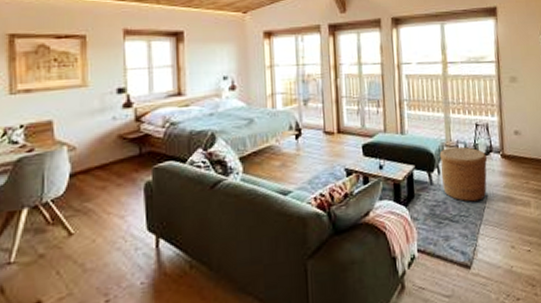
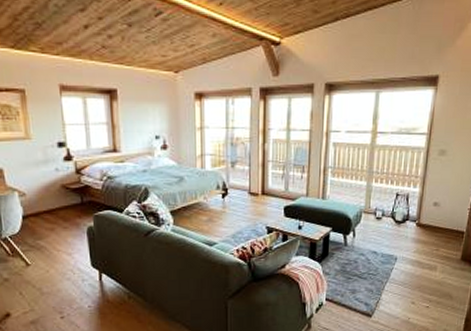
woven basket: present [439,146,488,202] -> none [355,213,403,263]

